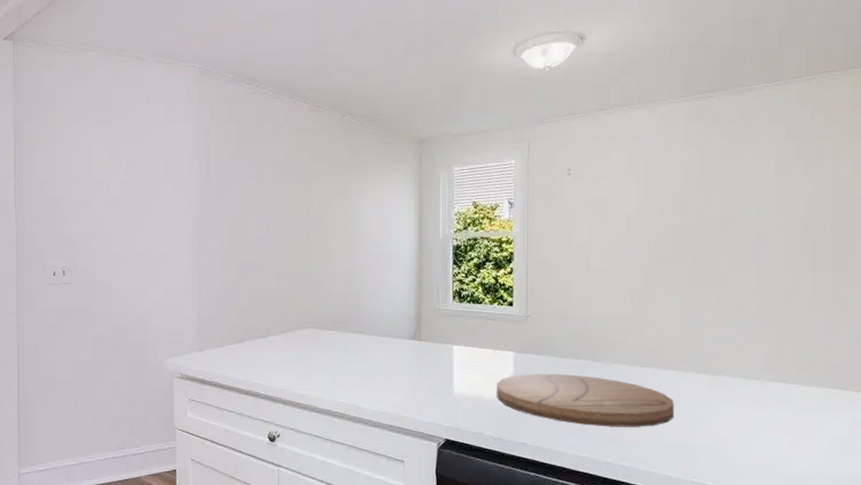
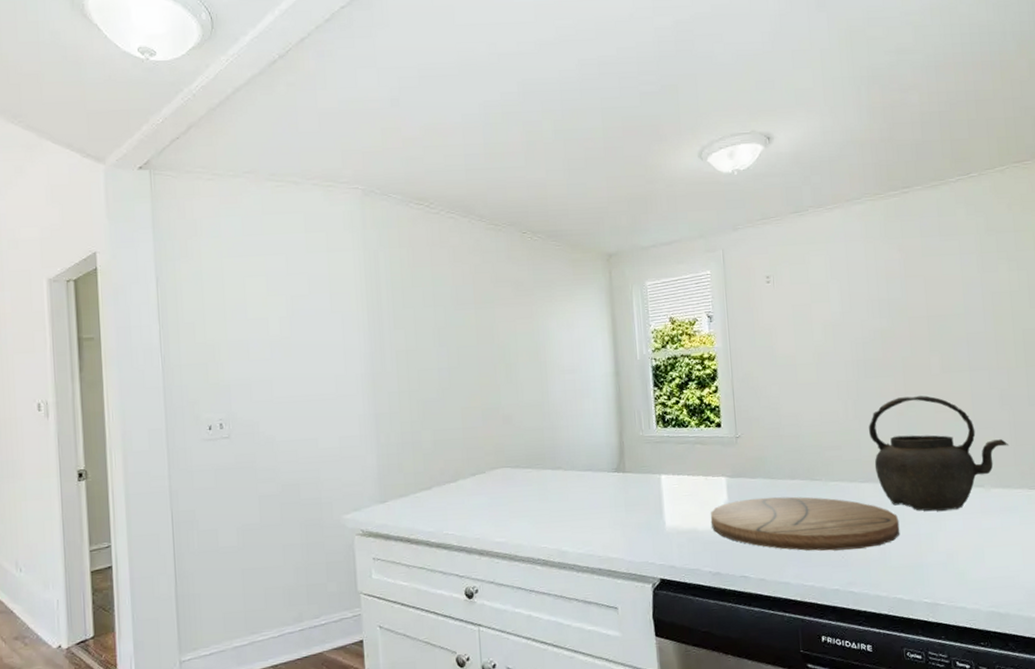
kettle: none [653,290,789,399] -> present [869,395,1010,512]

